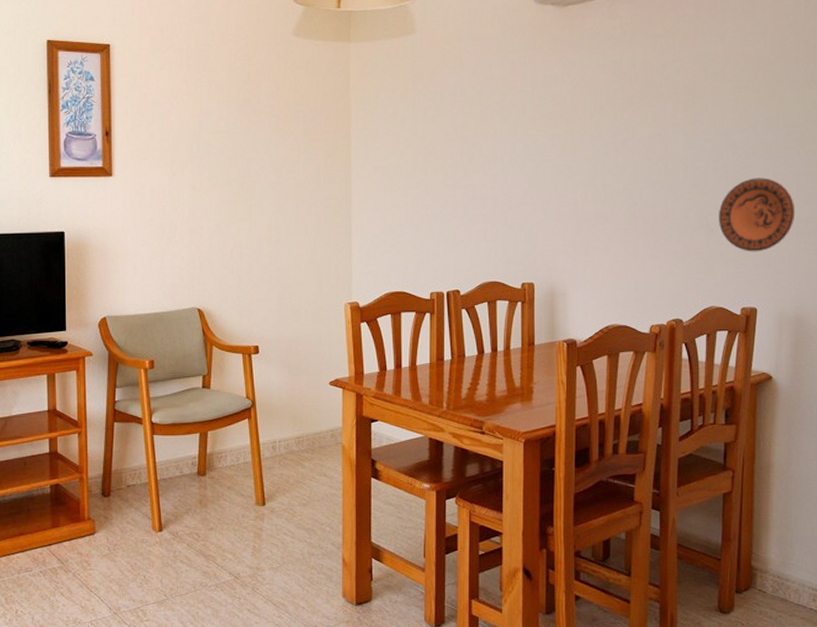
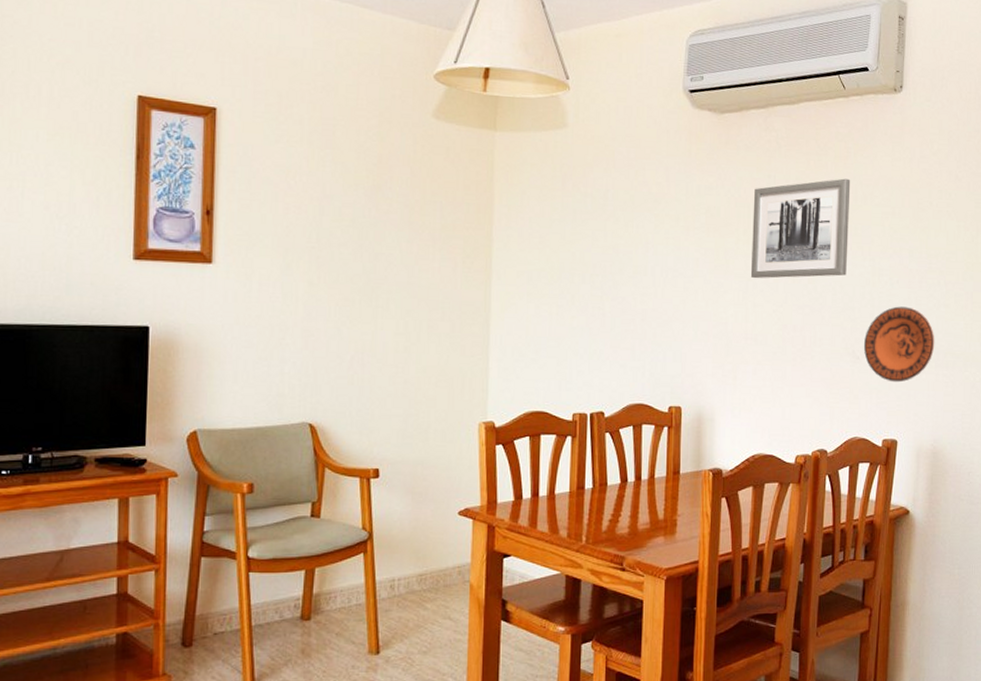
wall art: none [598,57,700,160] -> present [750,178,851,279]

